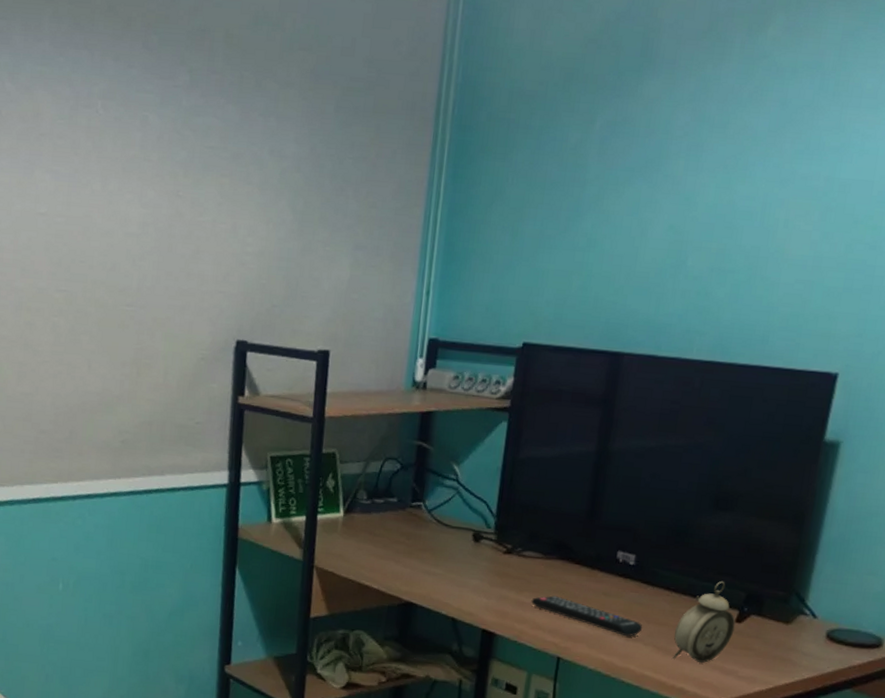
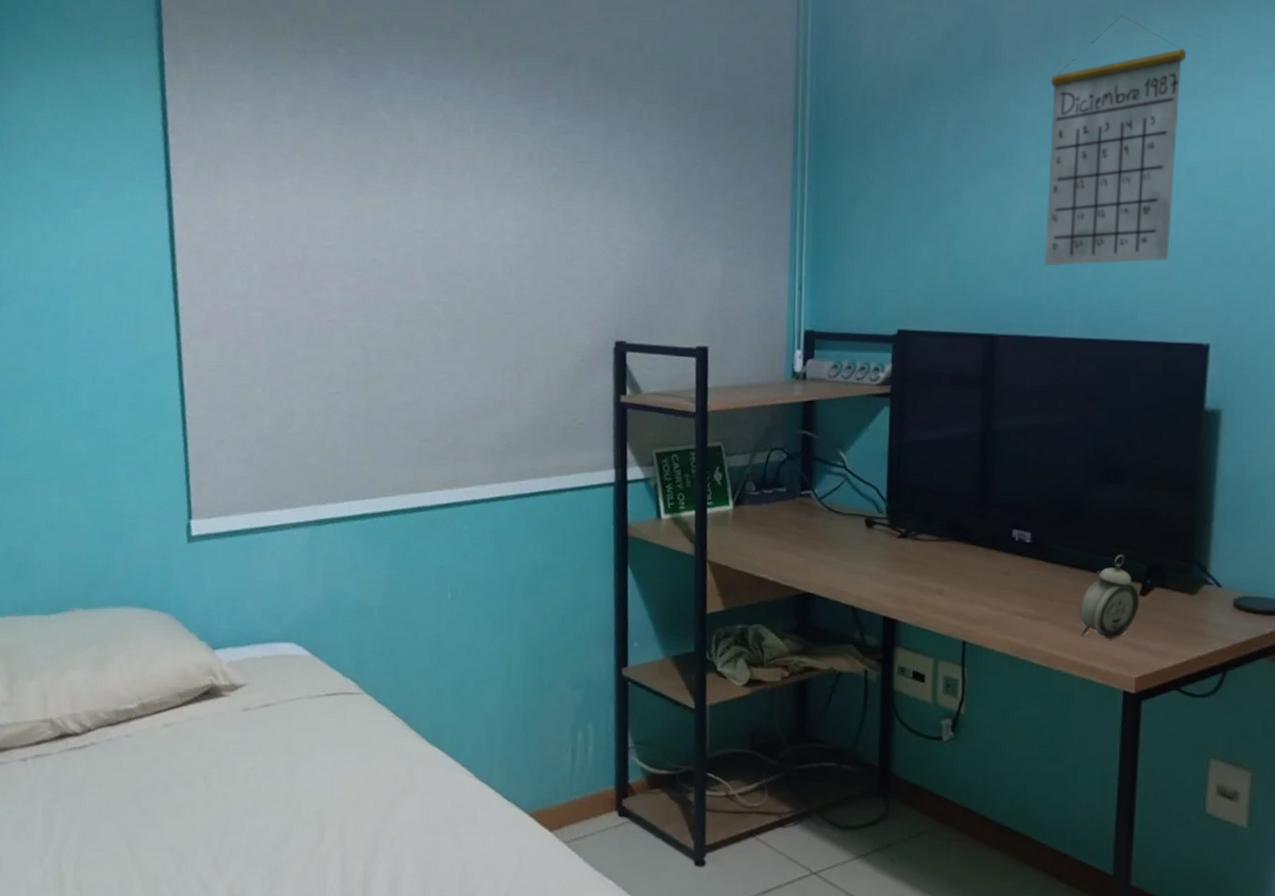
remote control: present [531,595,643,637] -> none [930,578,1047,617]
calendar: none [680,10,856,284] -> present [1044,15,1186,266]

